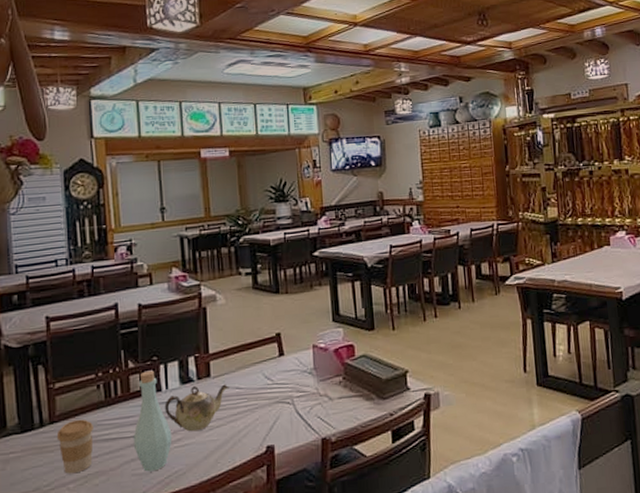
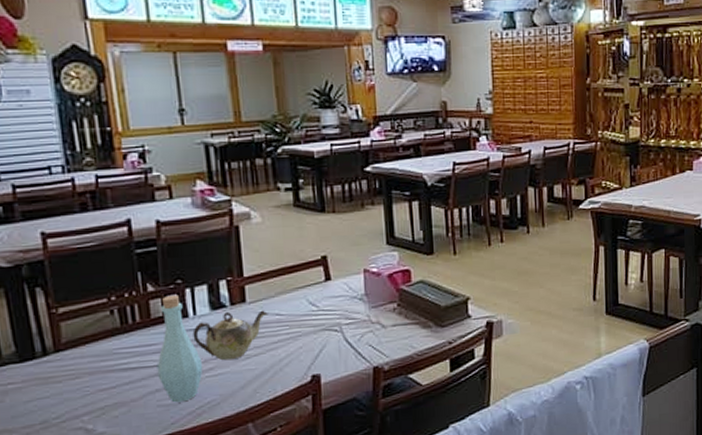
coffee cup: present [56,419,93,474] -> none [64,347,110,406]

